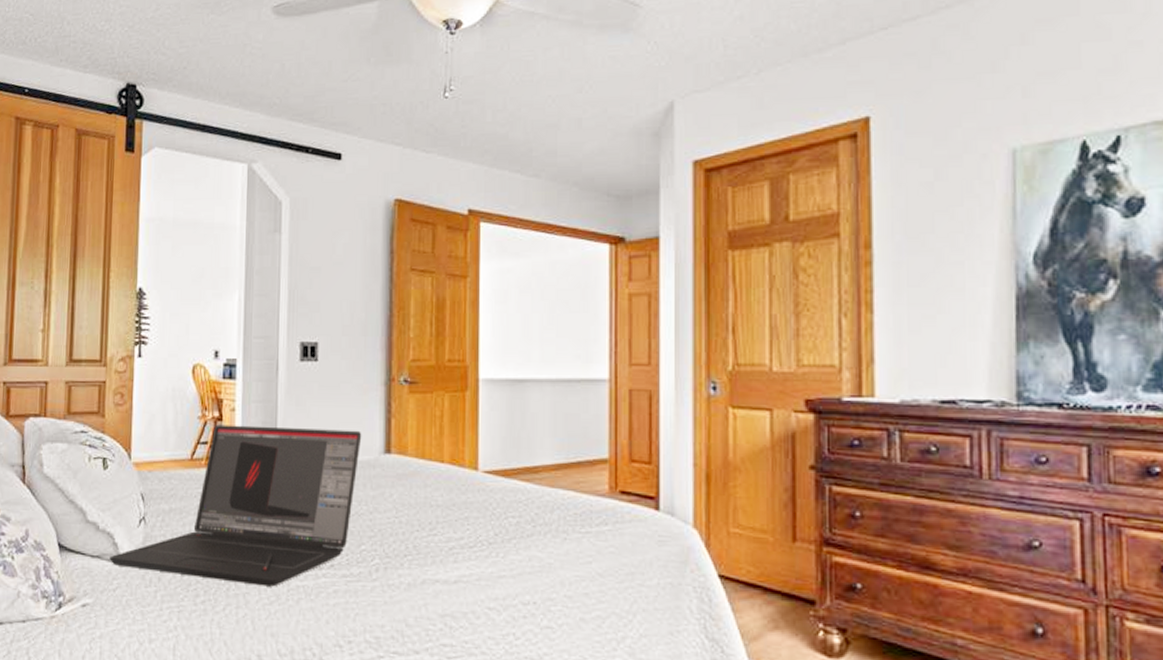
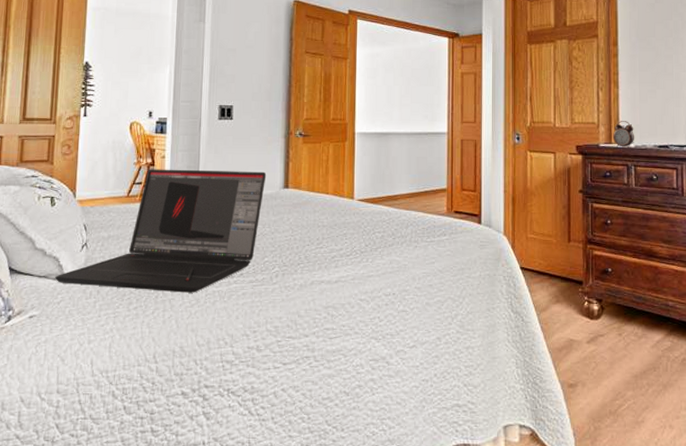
alarm clock: none [864,362,901,405] -> present [613,121,635,149]

